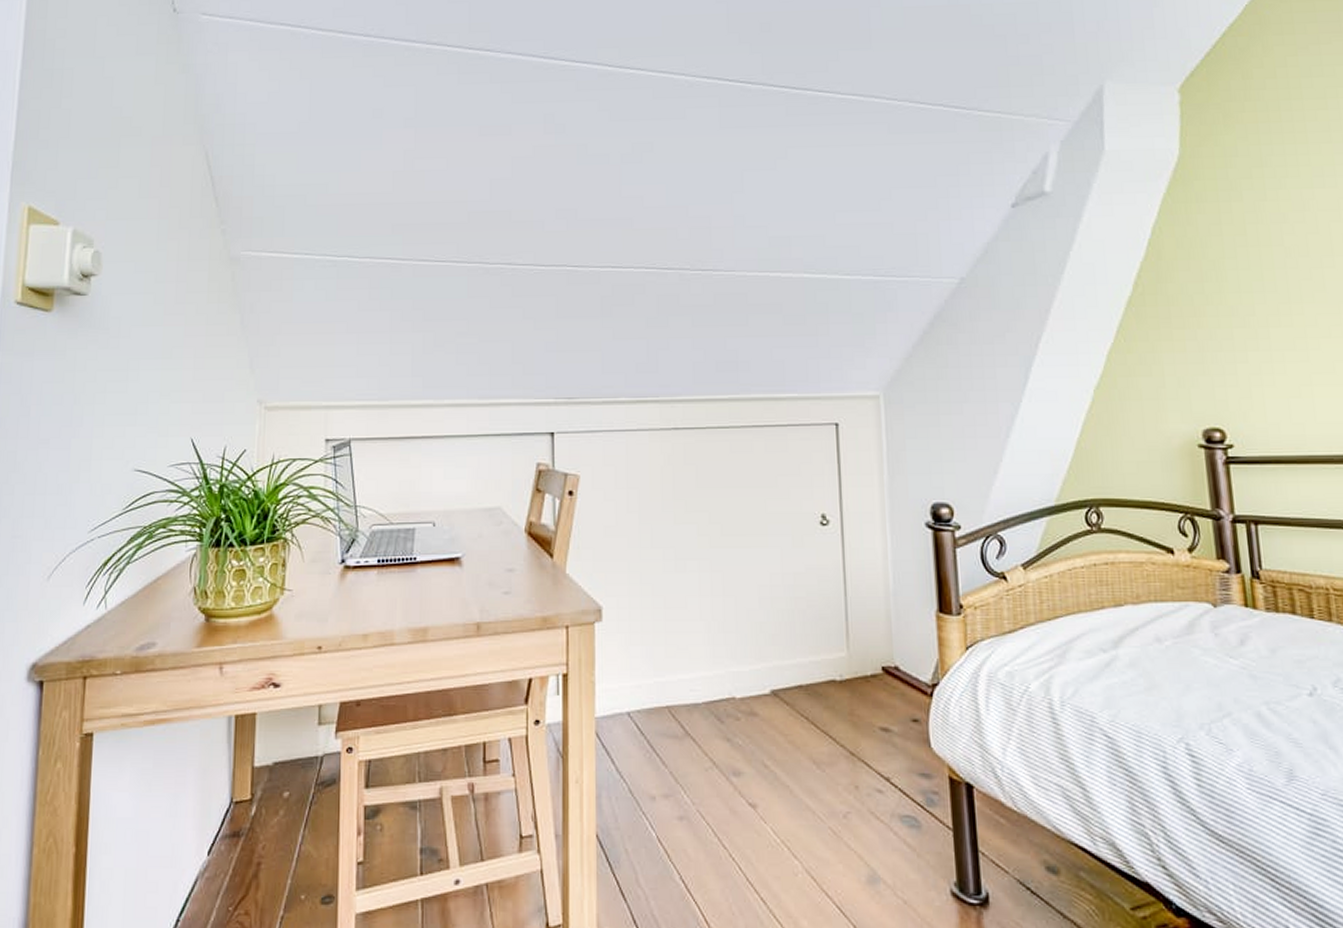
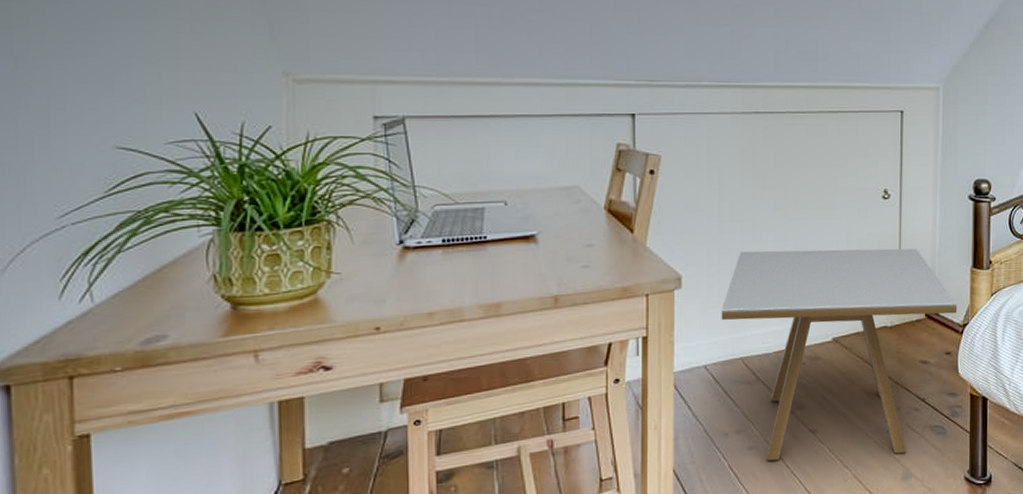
side table: none [644,582,923,848] -> present [721,248,958,462]

